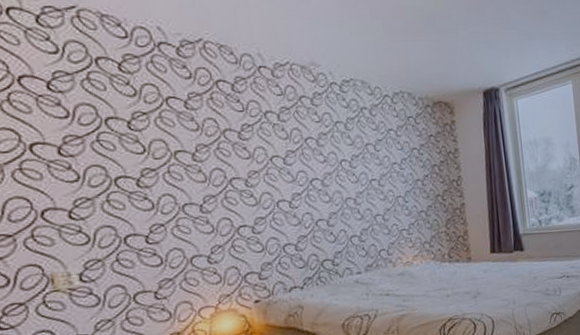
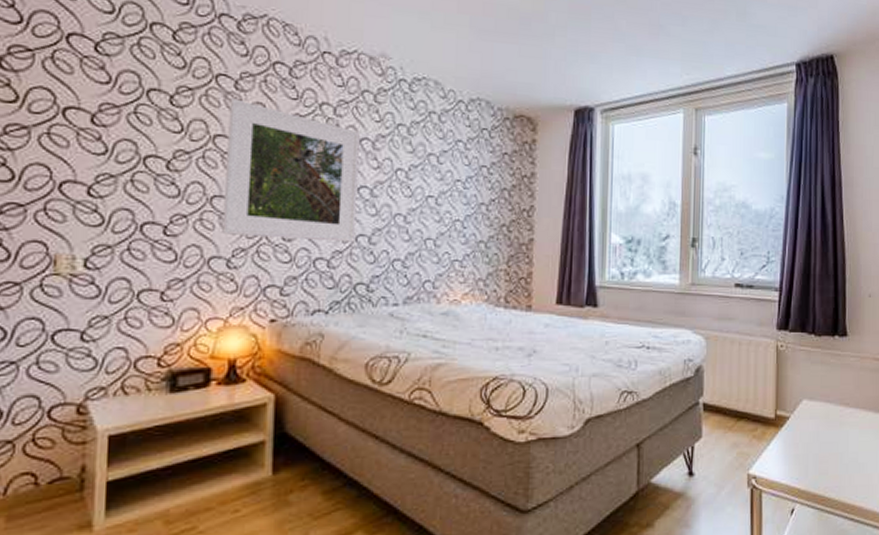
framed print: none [182,117,316,236] -> present [222,98,360,242]

